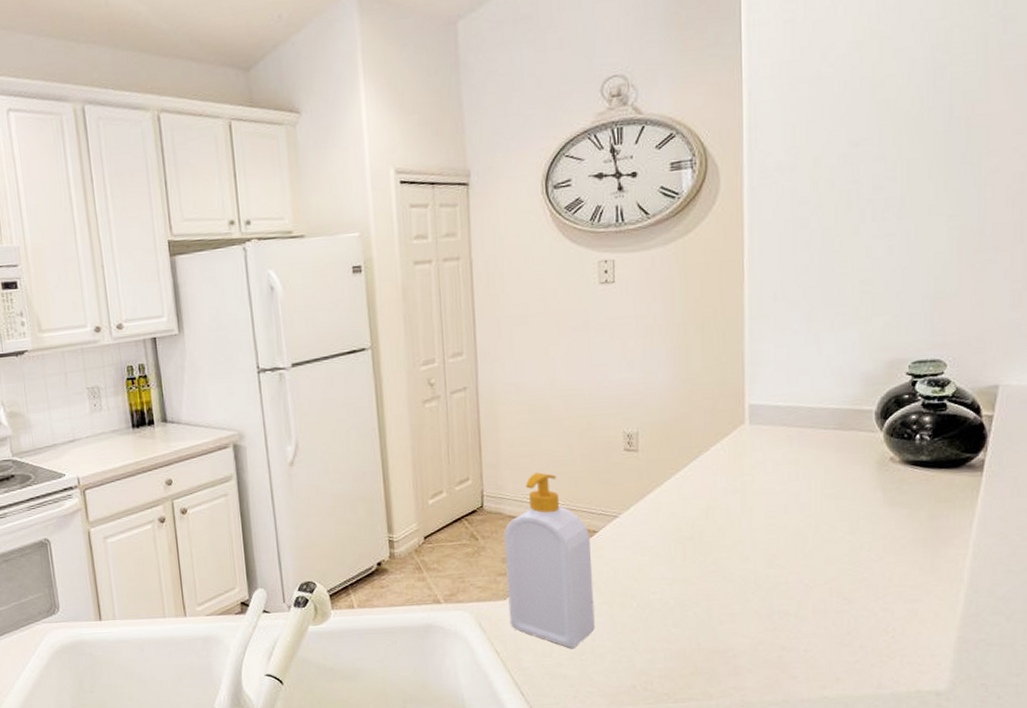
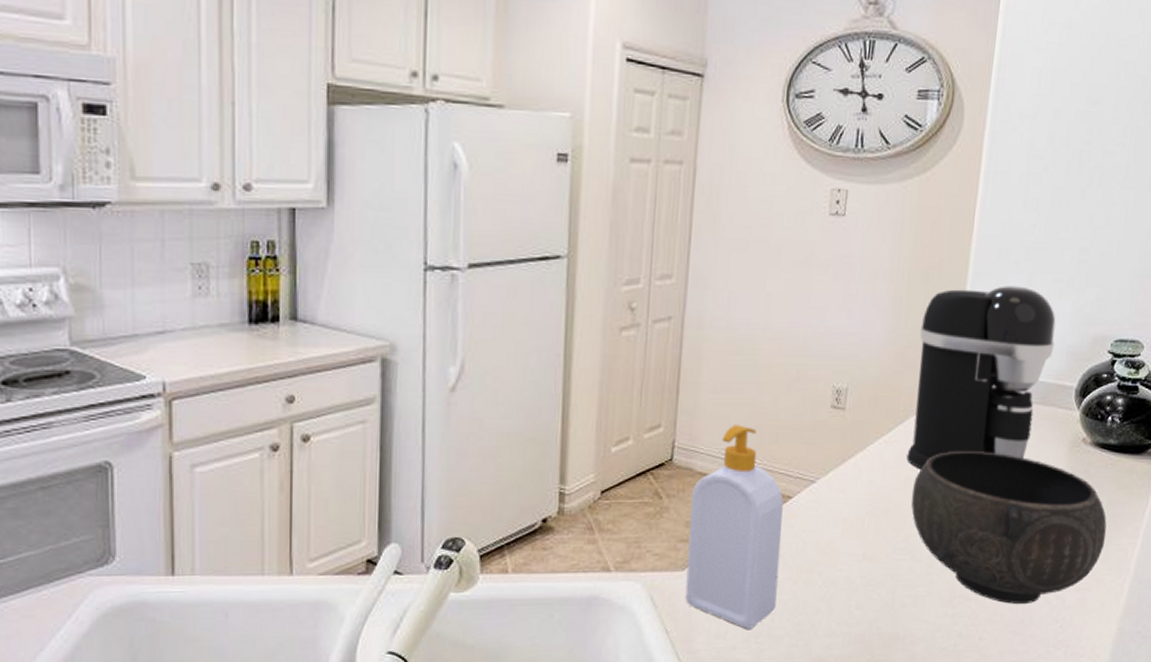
coffee maker: none [702,323,846,499] -> present [906,286,1056,470]
bowl: none [715,477,931,618] -> present [911,450,1107,605]

